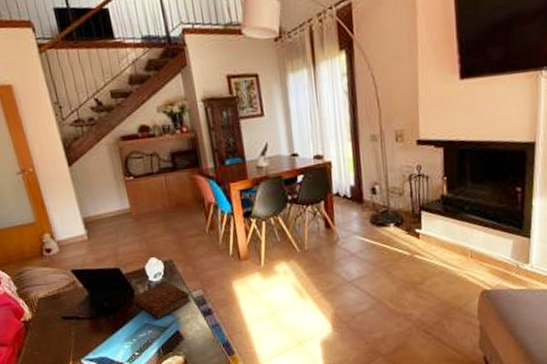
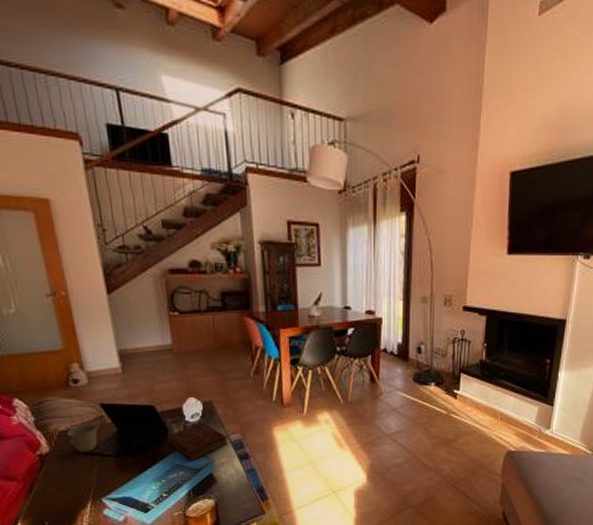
cup: none [44,288,73,317] -> present [66,423,99,452]

